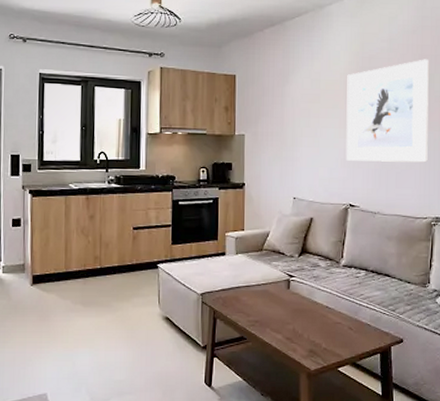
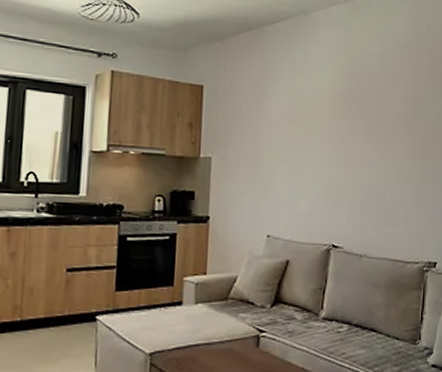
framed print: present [346,59,429,163] -> none [329,79,424,198]

